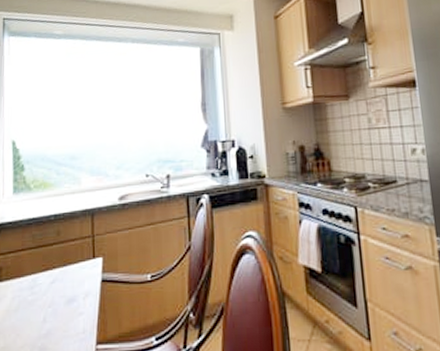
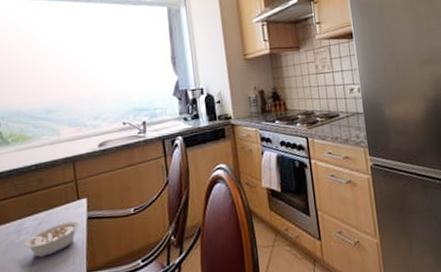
legume: none [32,282,93,321] -> present [19,221,80,258]

